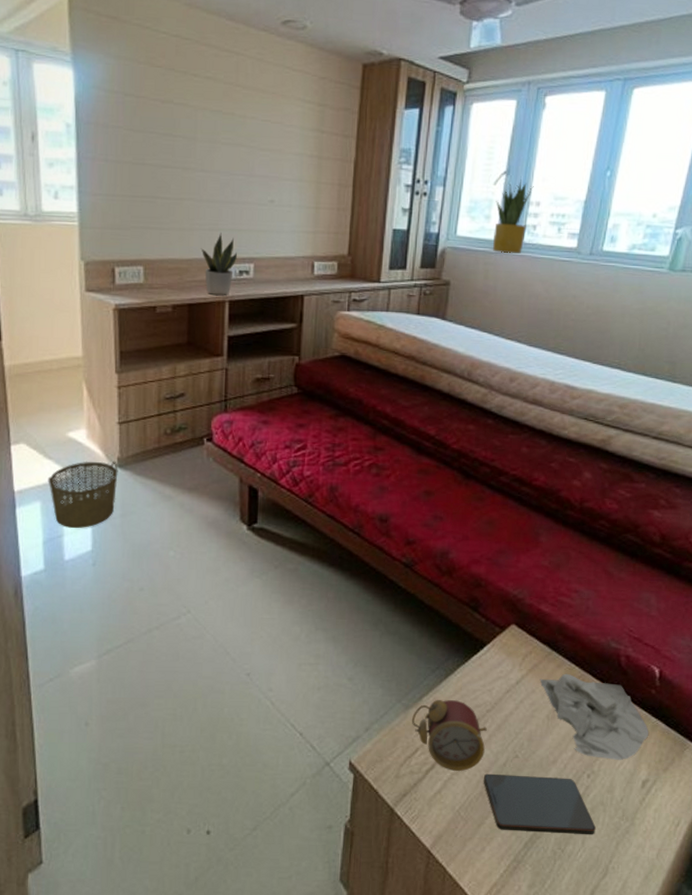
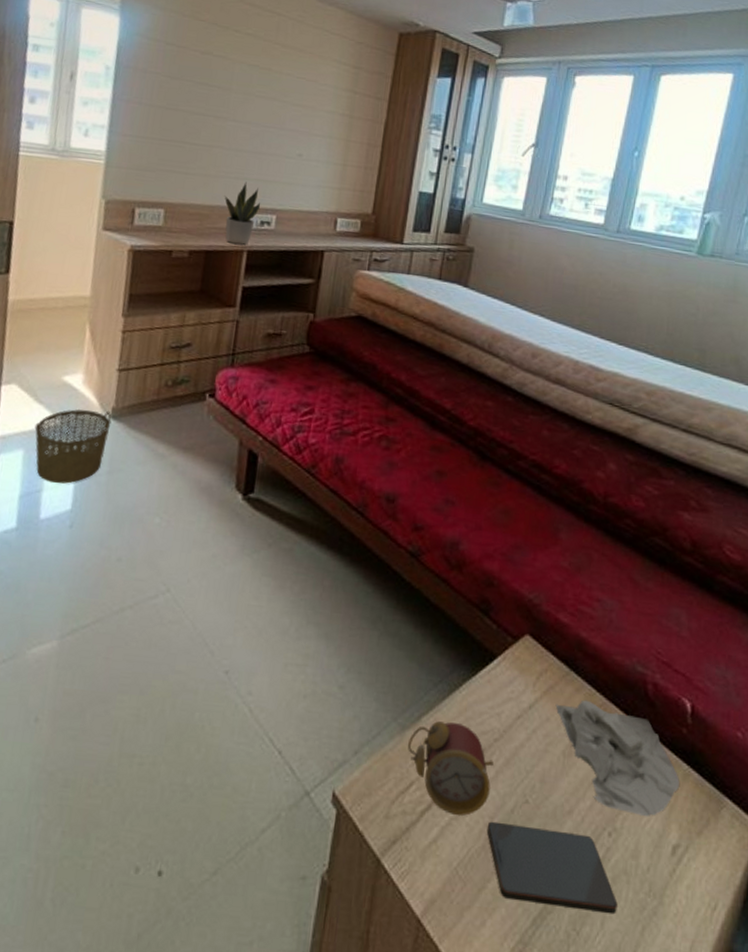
planter: present [492,179,534,254] -> none [518,153,562,226]

